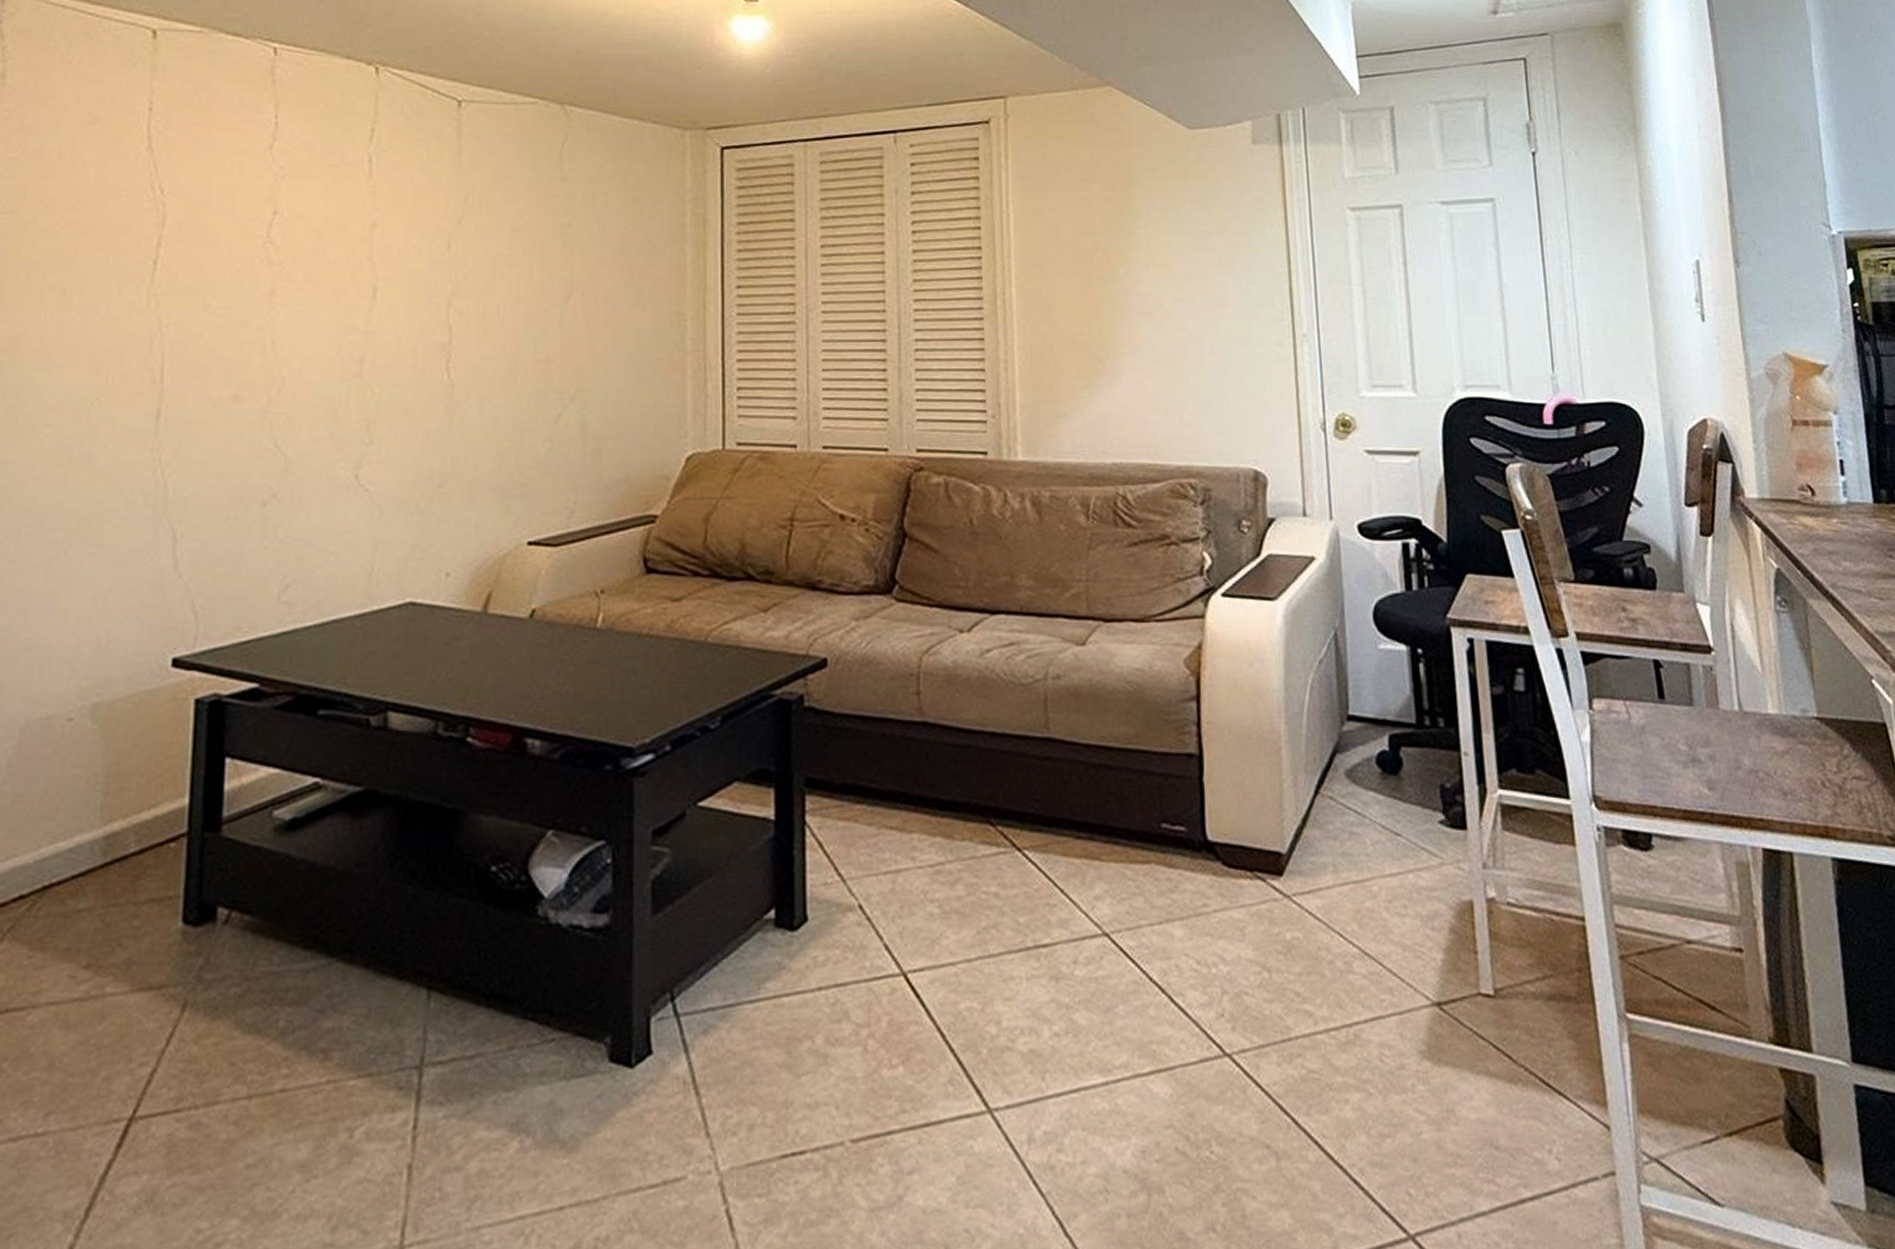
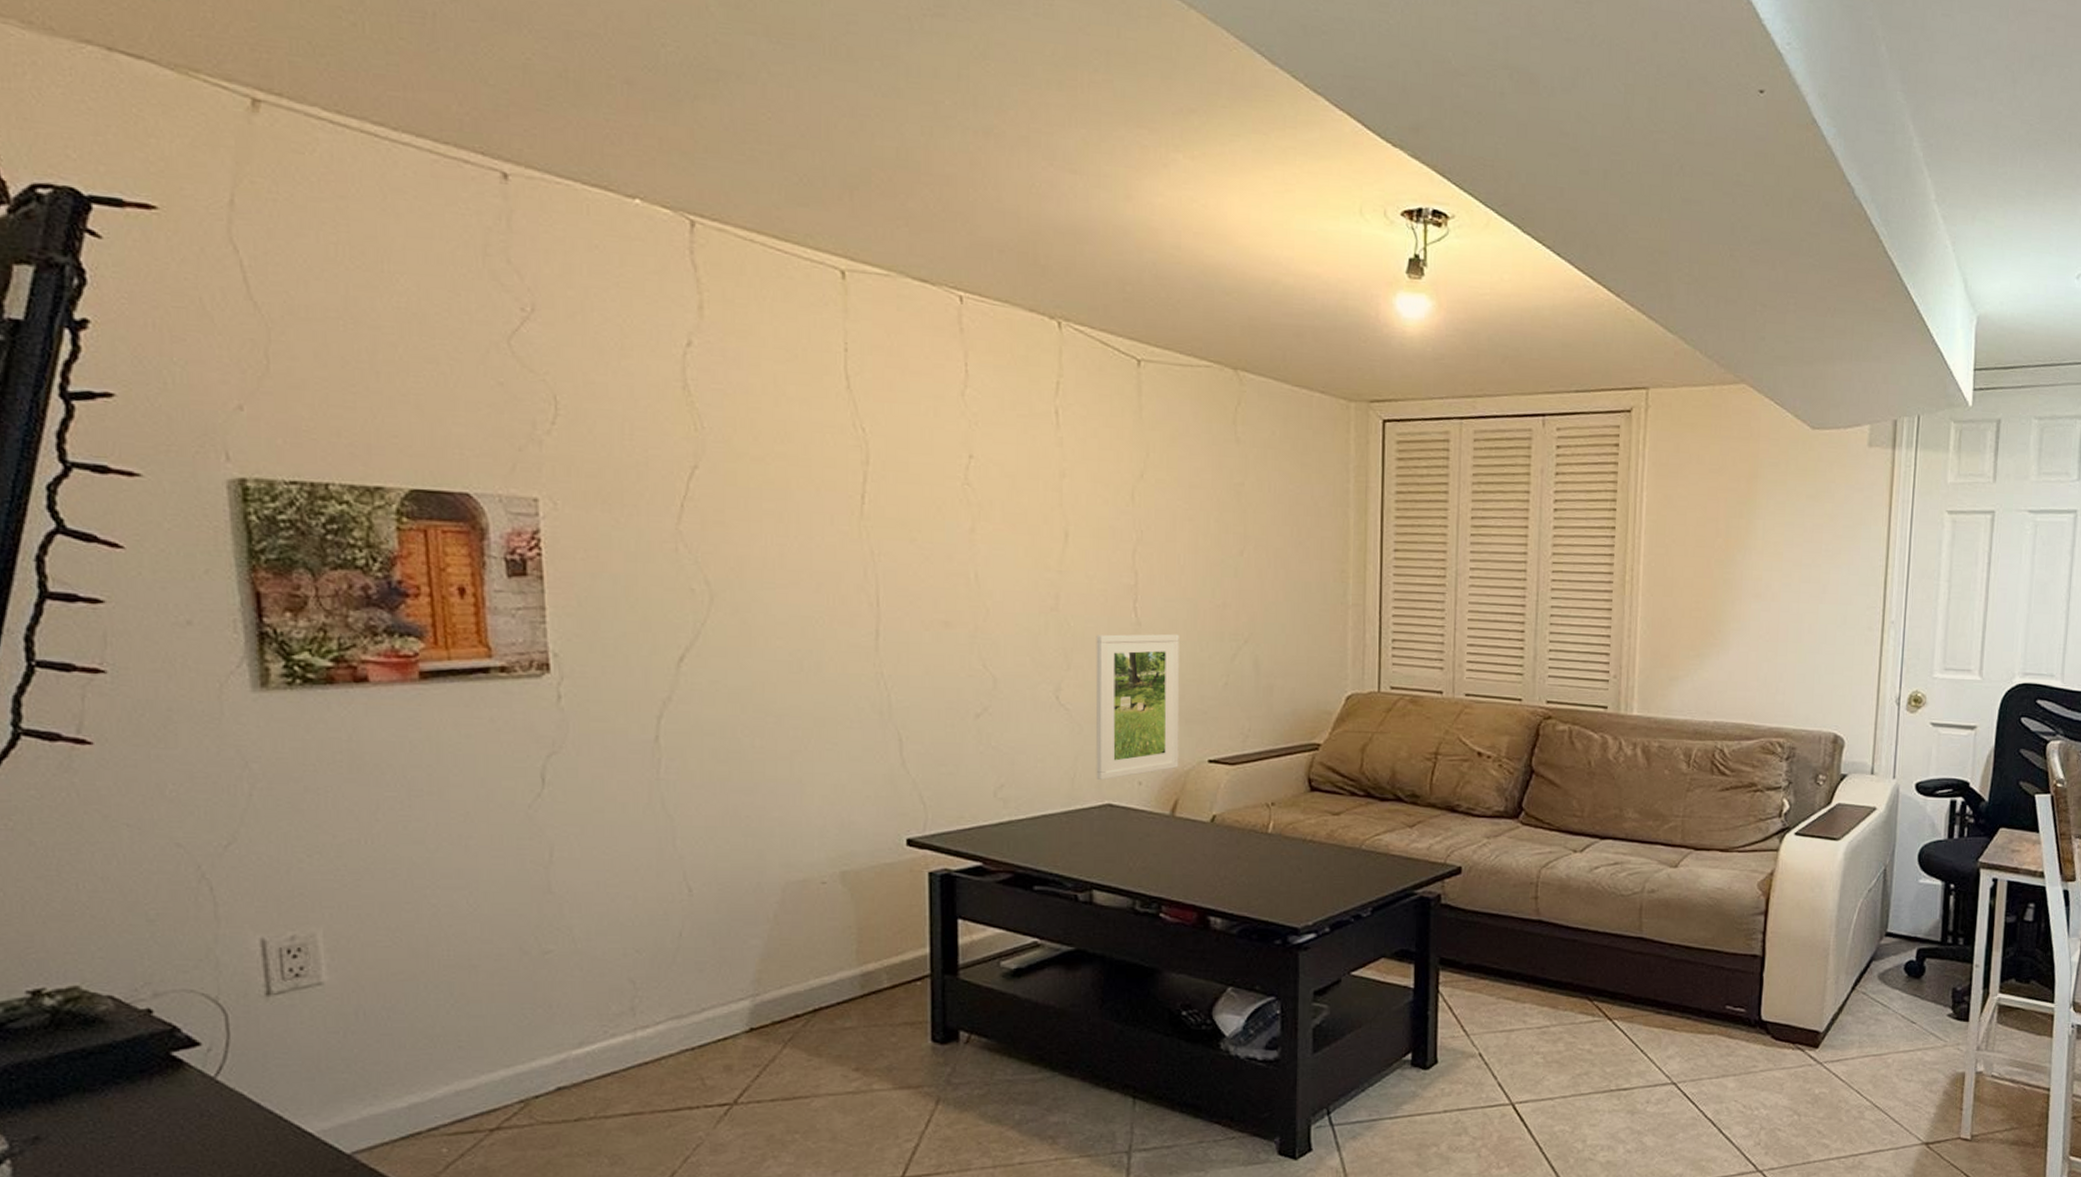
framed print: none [397,395,497,574] -> present [1095,633,1180,781]

